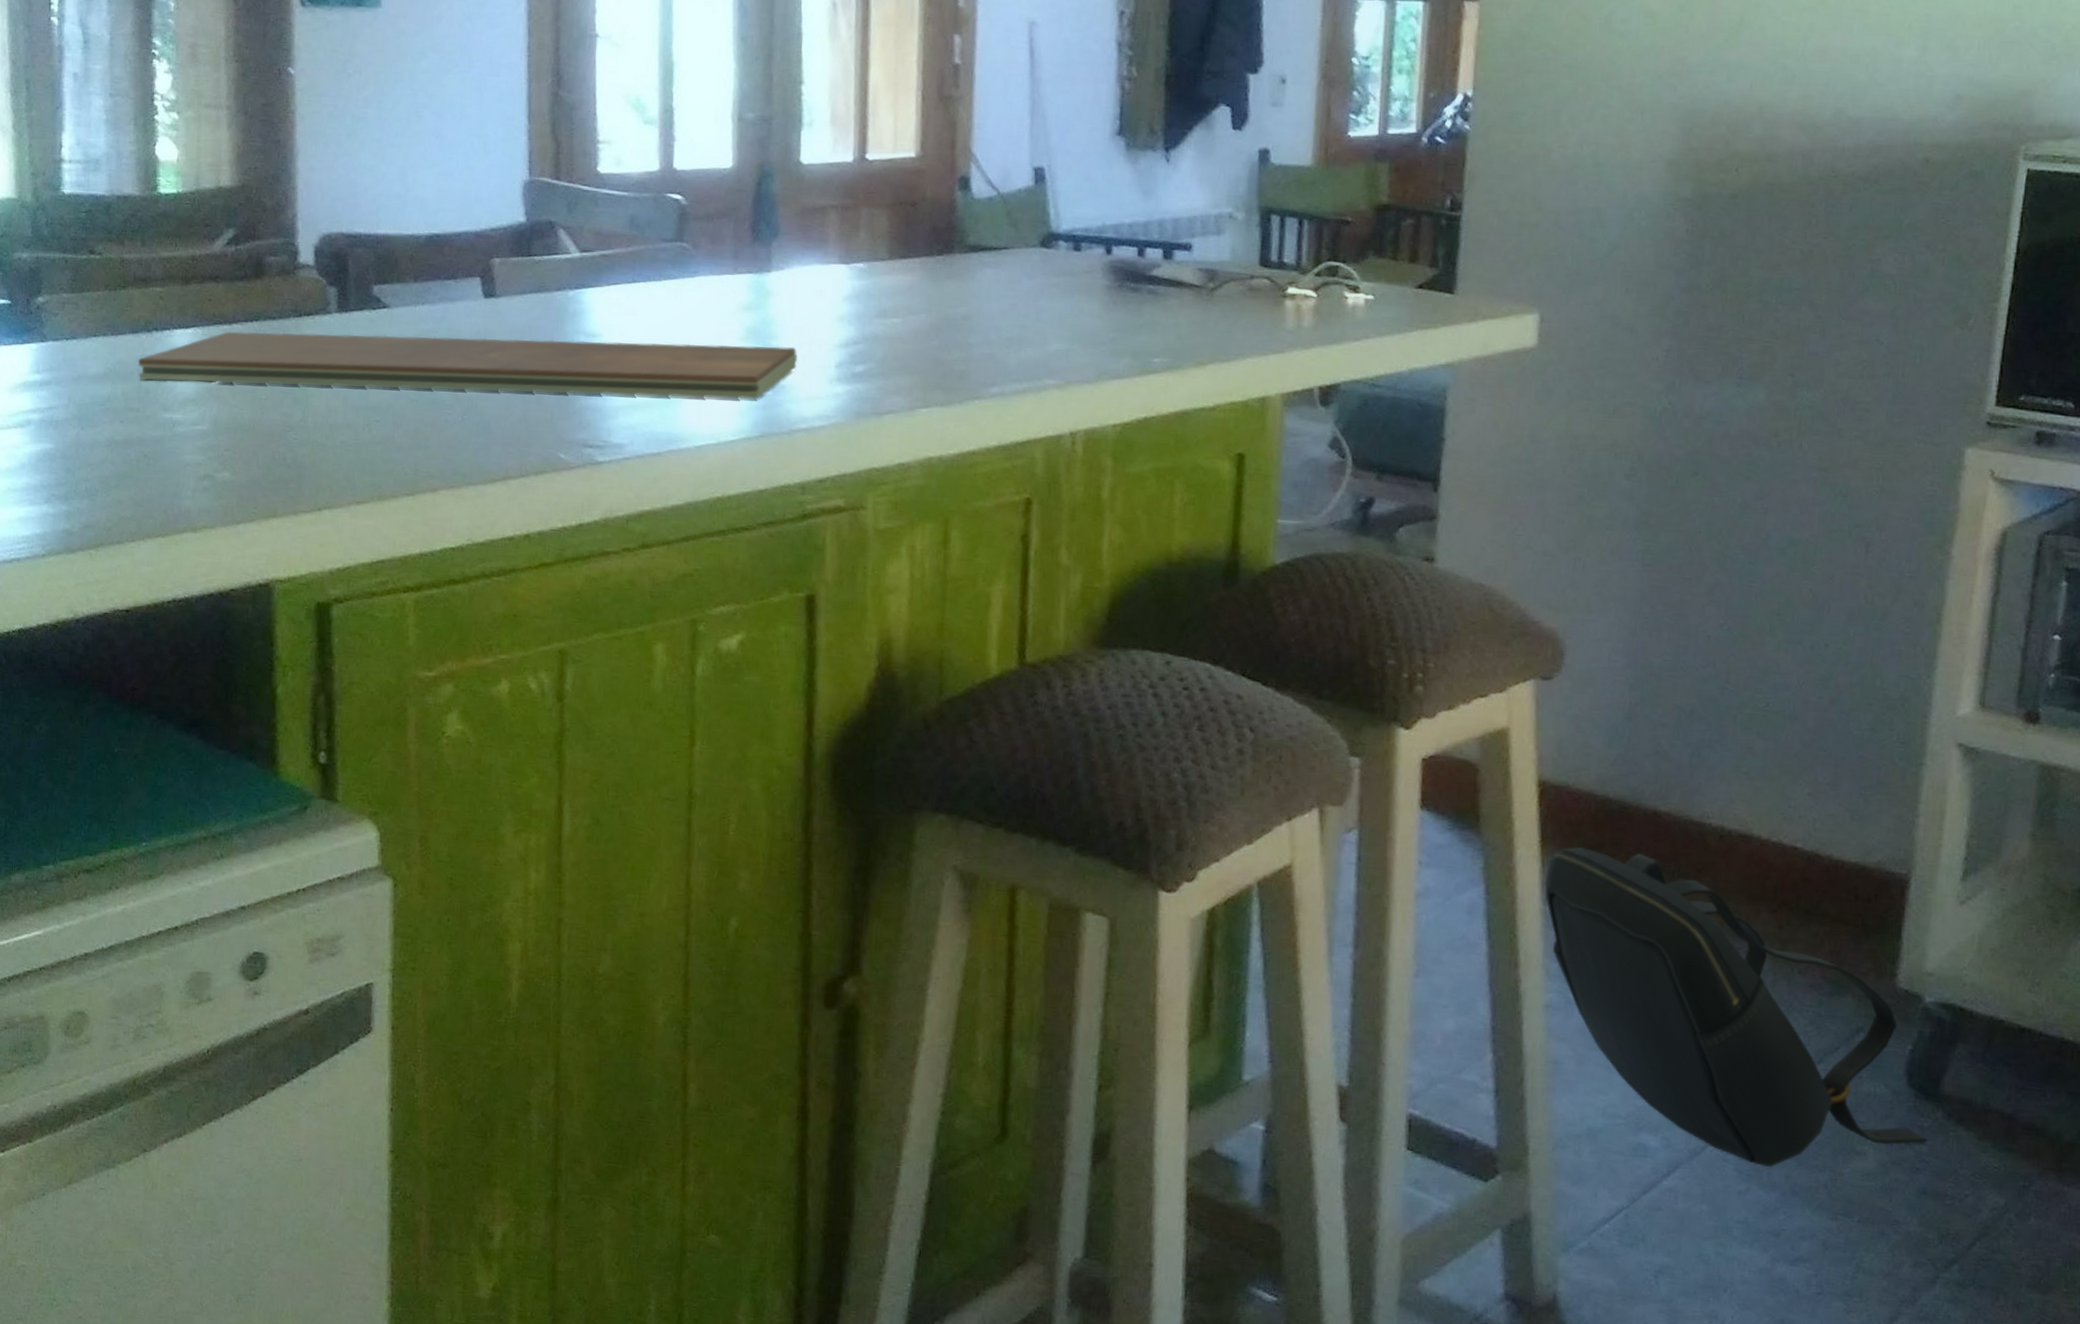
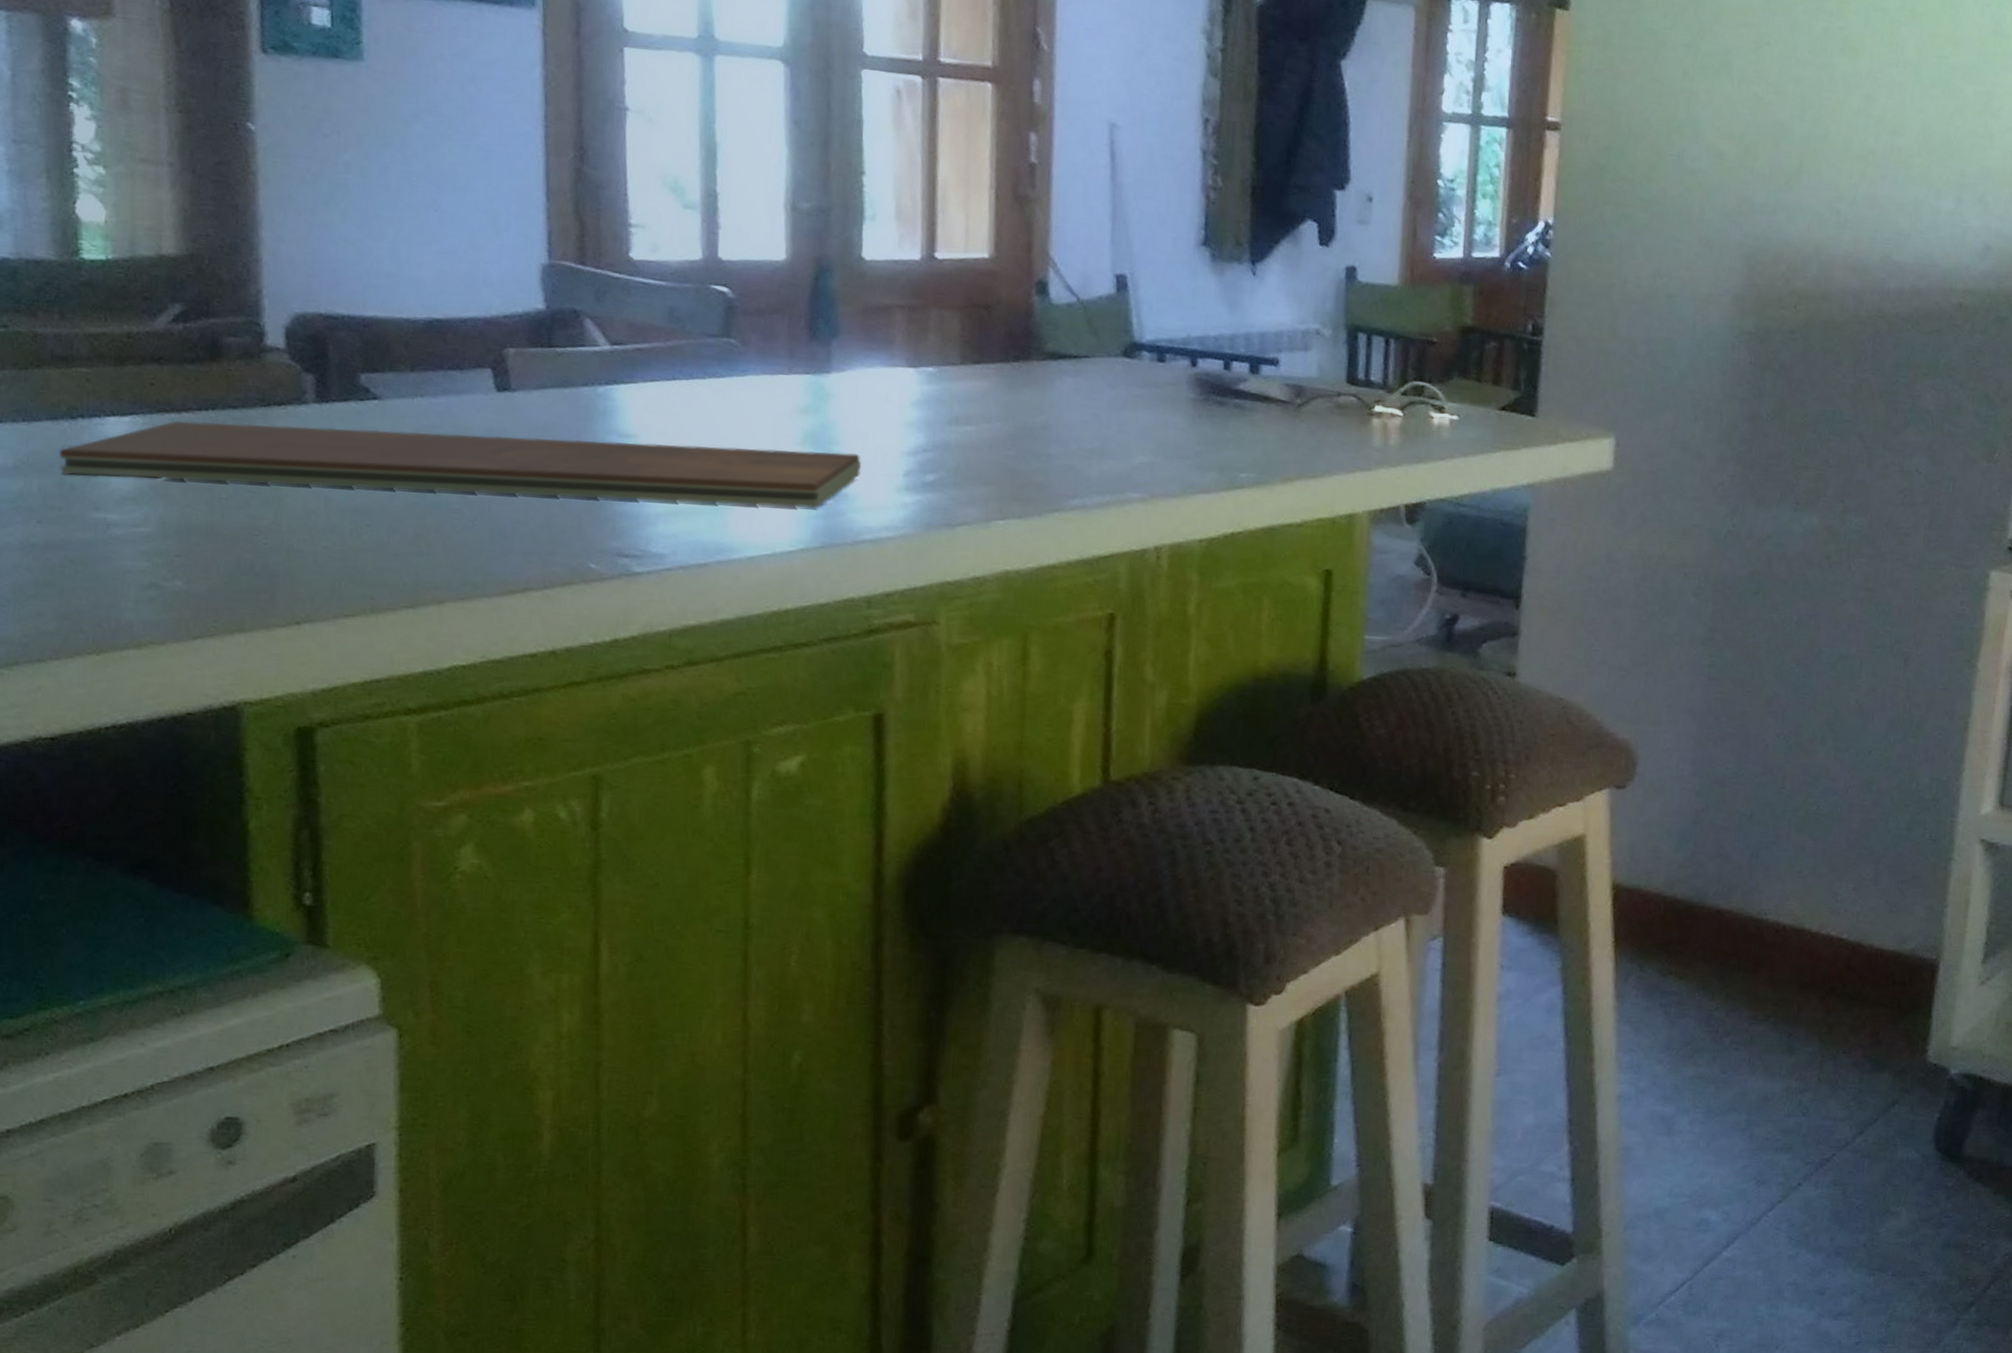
backpack: present [1544,846,1927,1167] -> none [1617,945,1951,1232]

